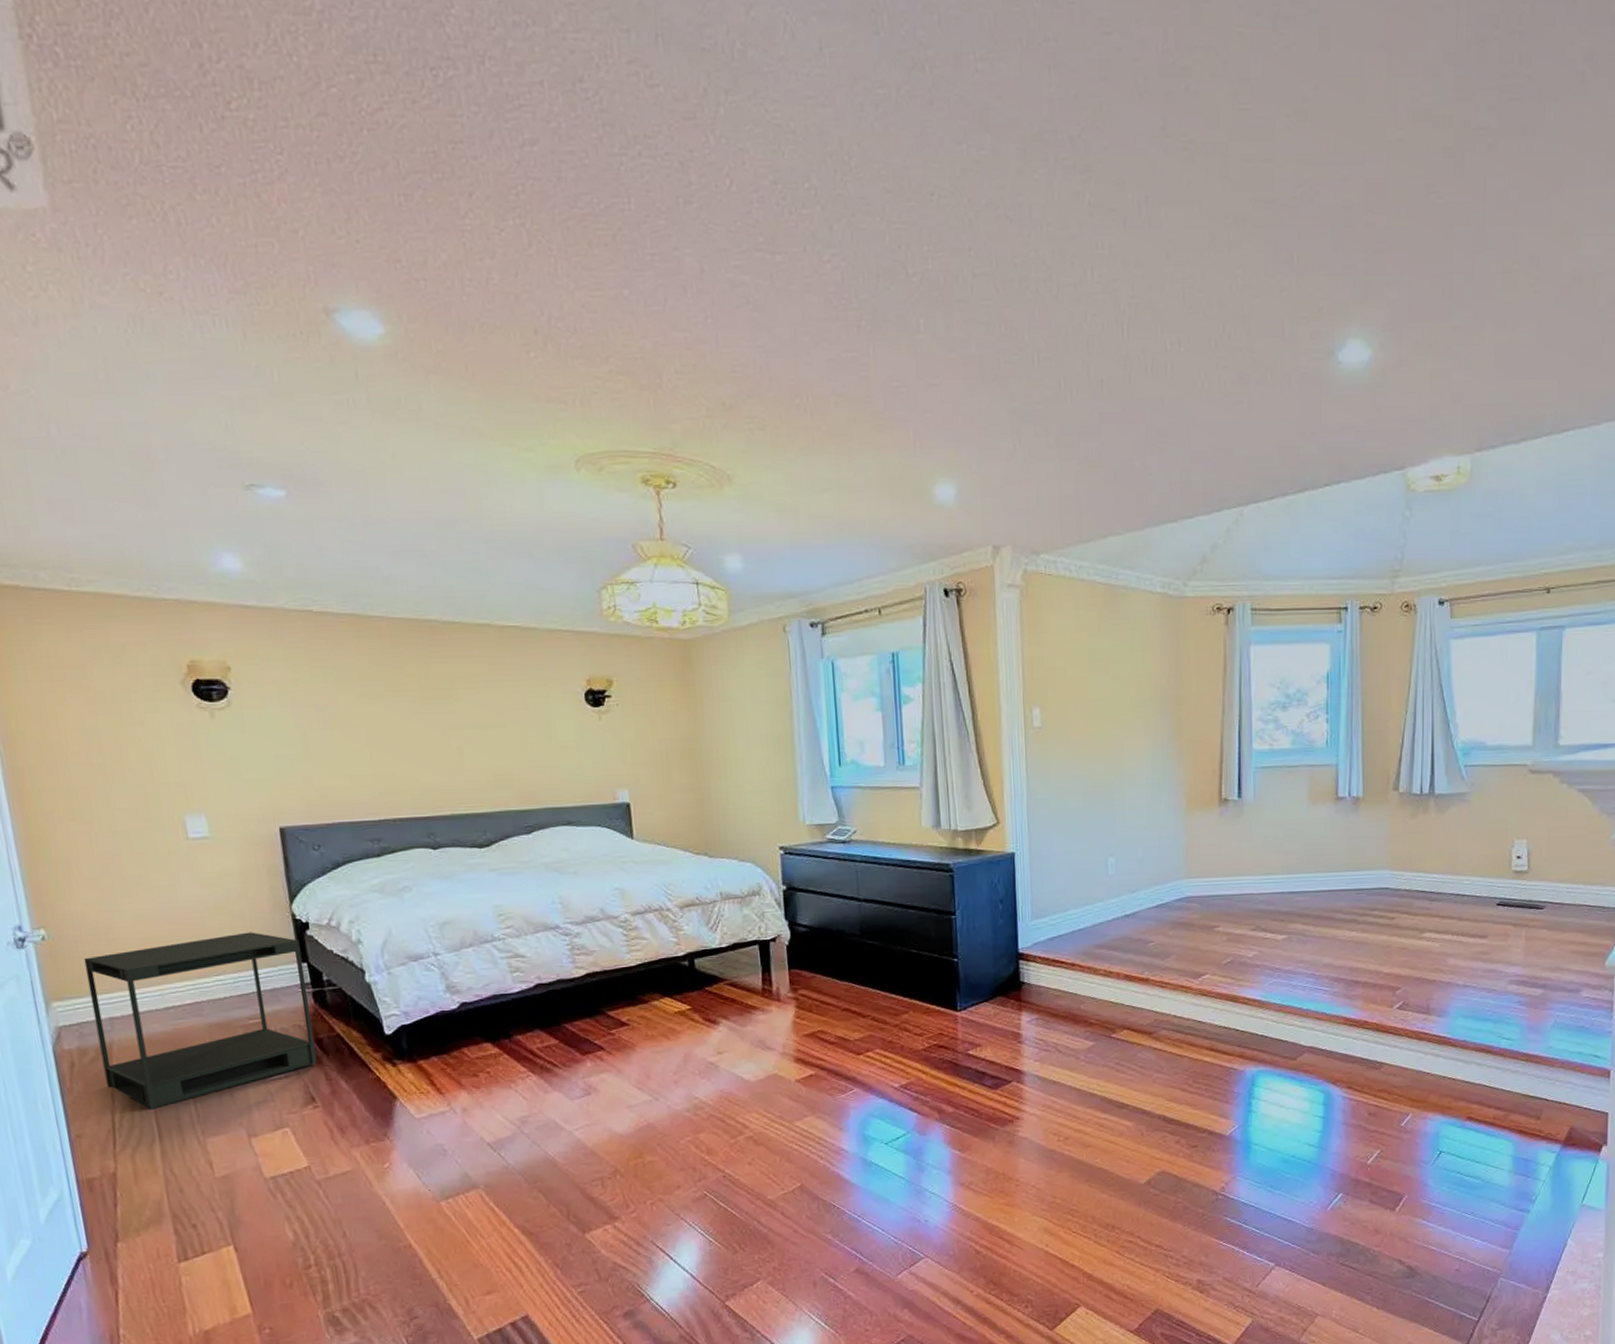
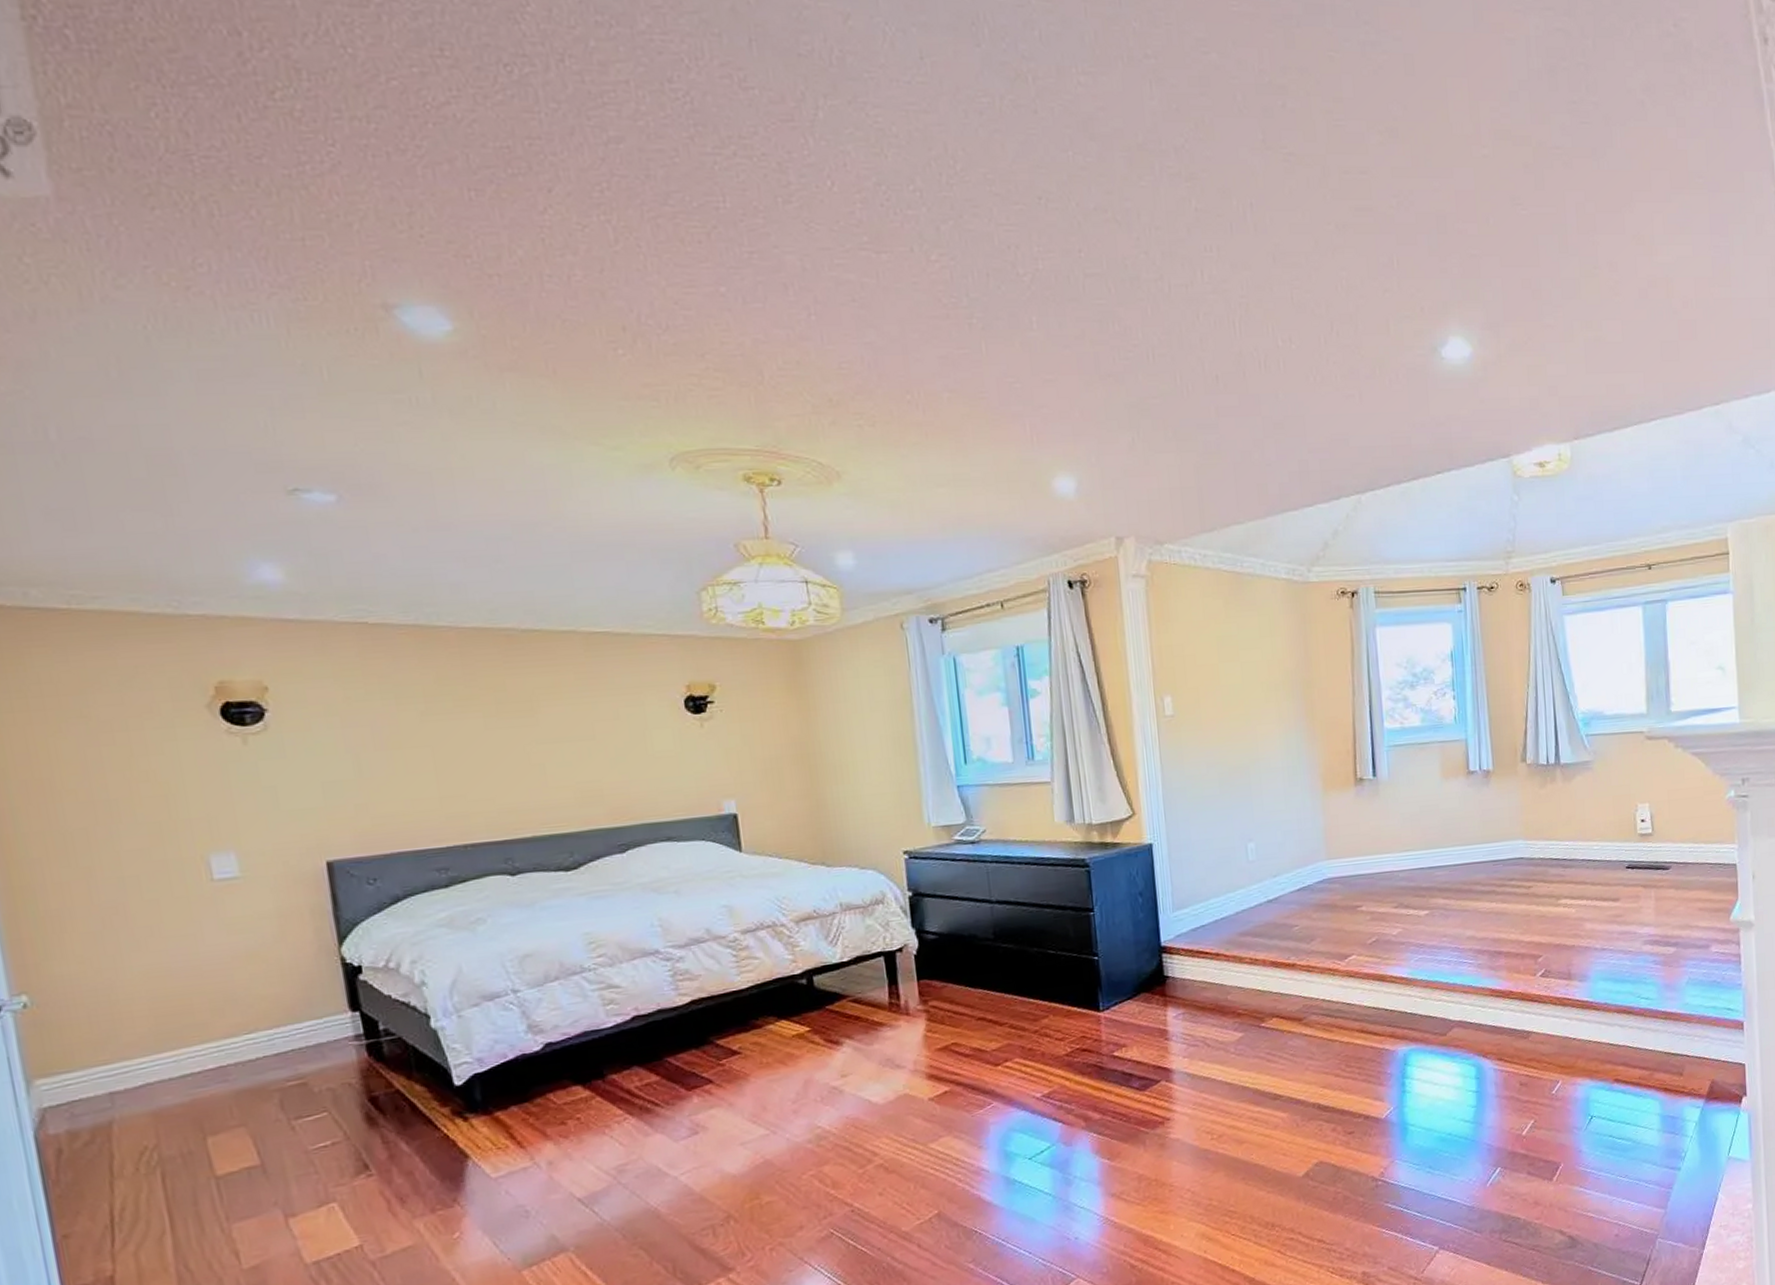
side table: present [84,932,317,1109] -> none [77,981,371,1196]

